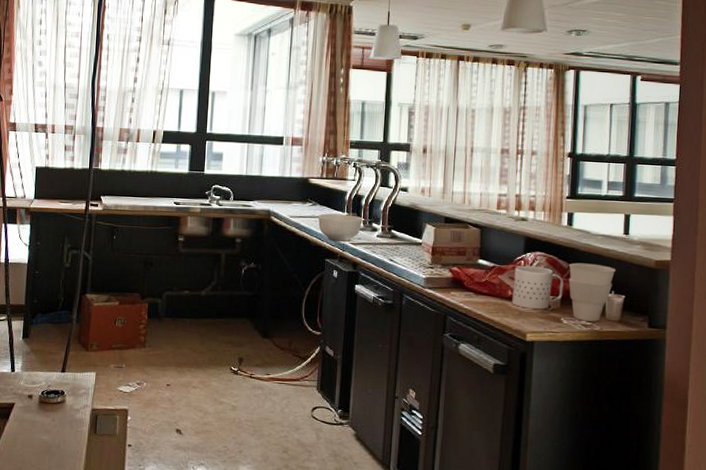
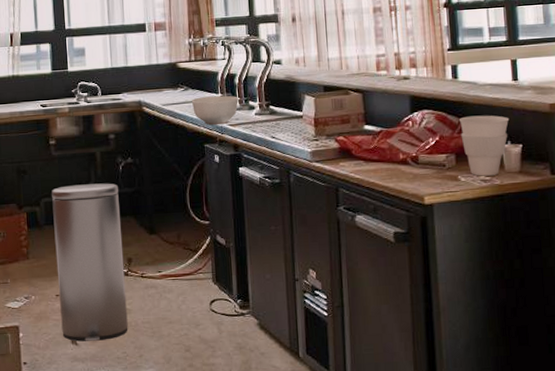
pedal bin: none [168,282,238,433] -> present [52,183,128,342]
mug: present [512,265,564,310] -> none [403,125,457,171]

